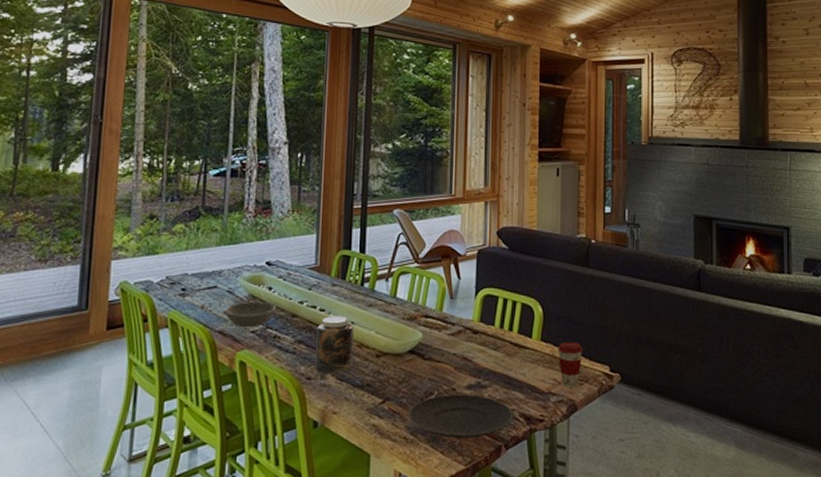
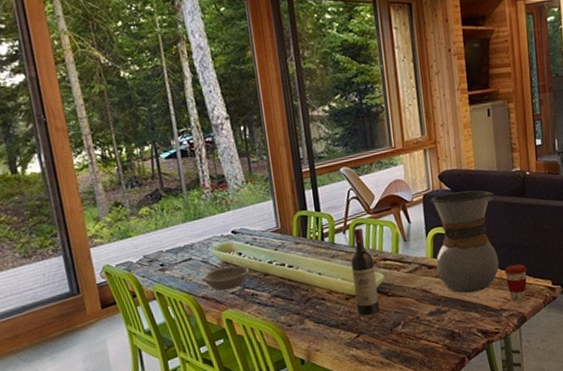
jar: present [315,316,355,373] -> none [288,269,327,319]
wine bottle: none [387,276,414,378] -> present [351,227,380,316]
plate: present [407,394,515,438] -> none [380,319,473,358]
pour-over carafe: none [483,252,556,367] -> present [430,190,499,293]

